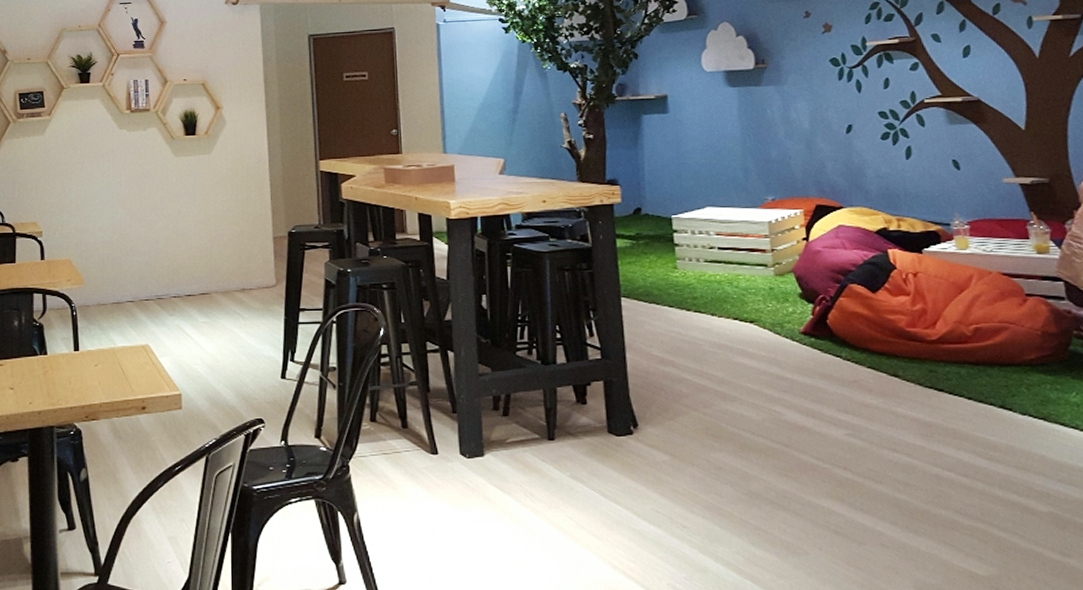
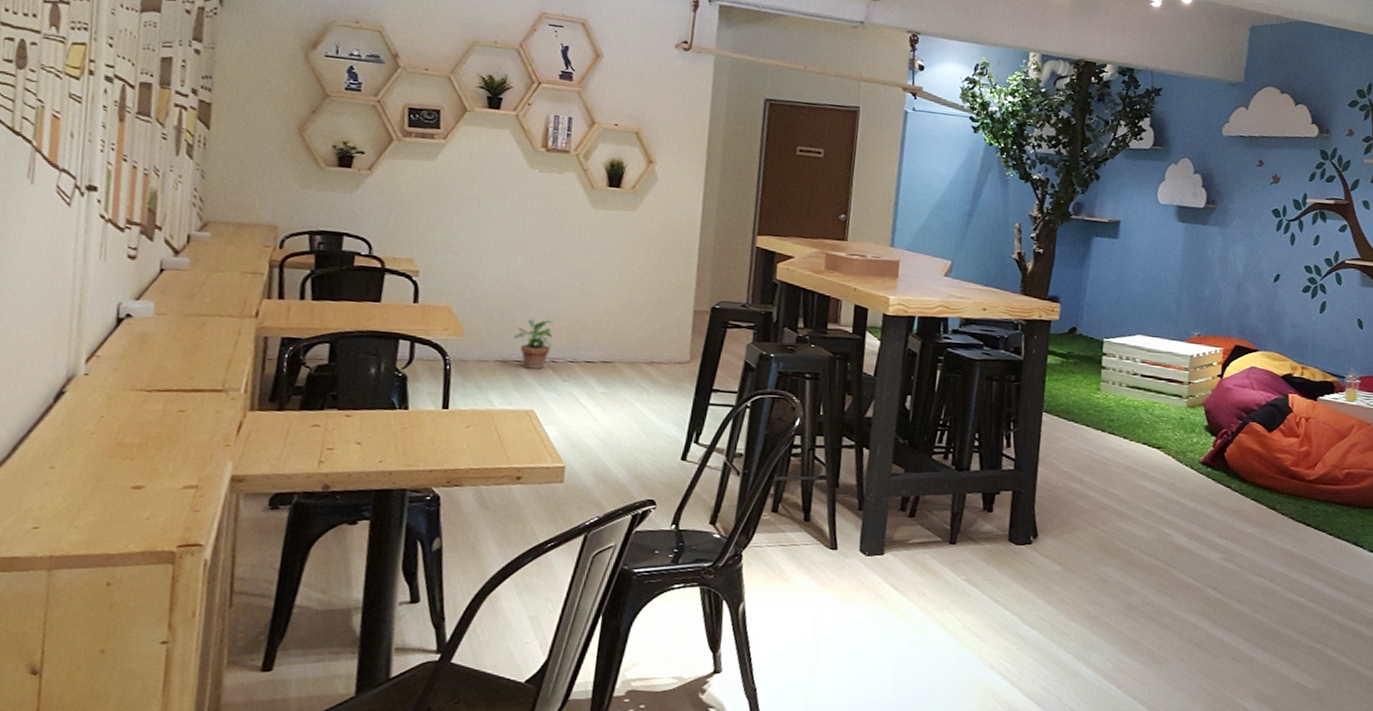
potted plant: none [124,261,157,307] -> present [513,318,553,369]

